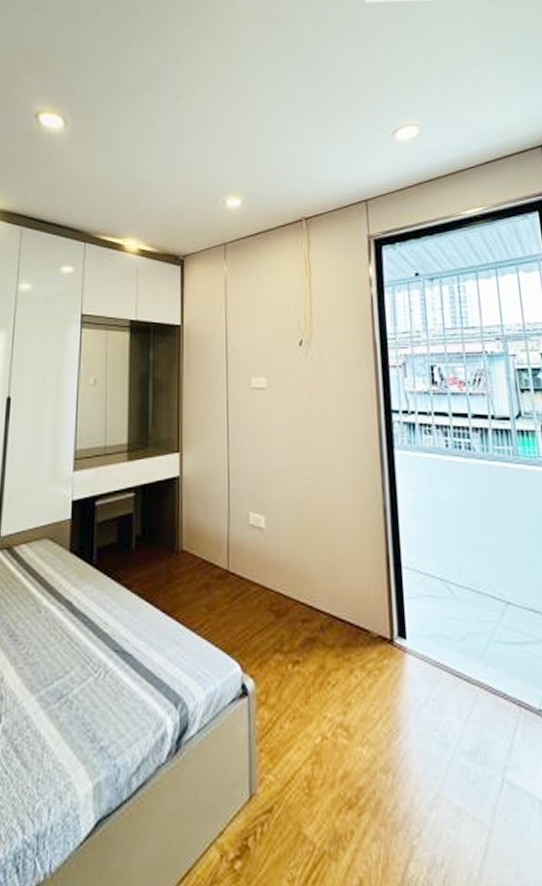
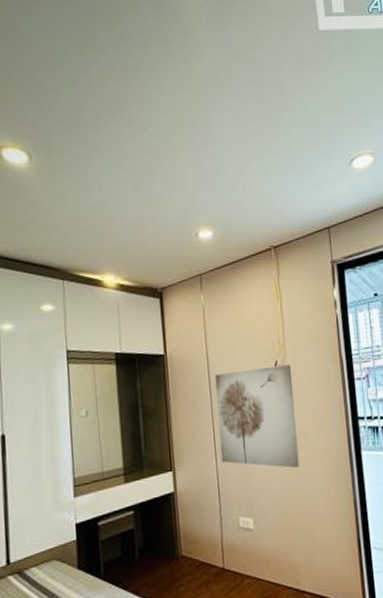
wall art: none [232,345,322,463] -> present [215,365,300,469]

